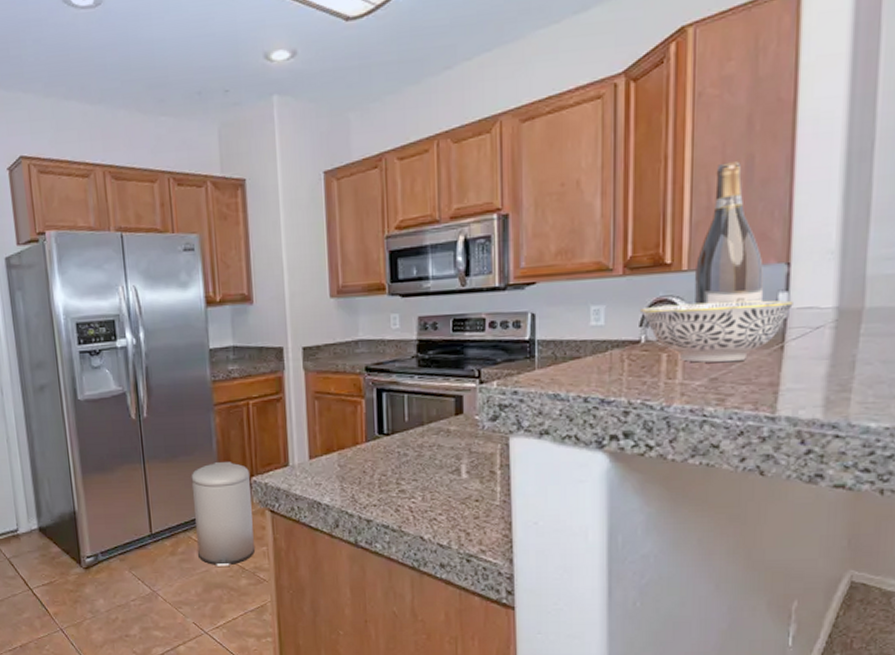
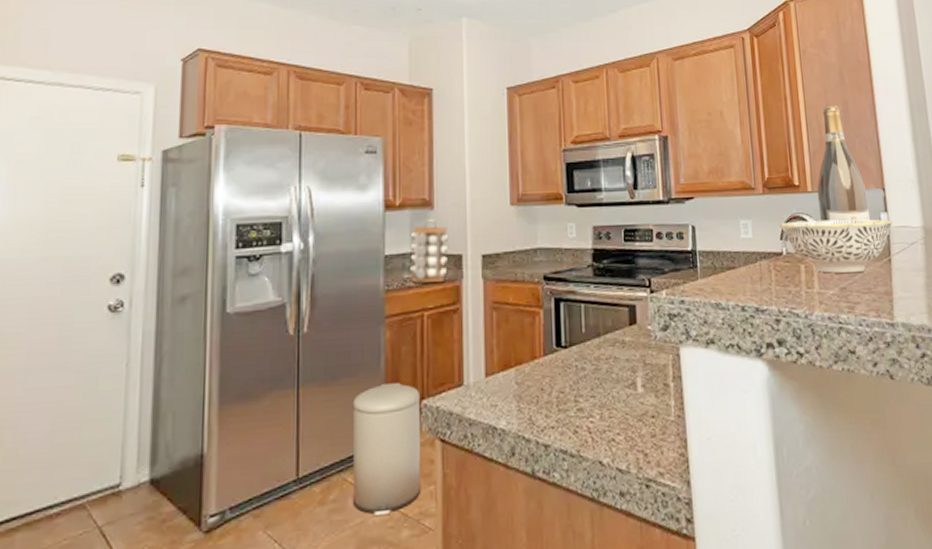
spice rack: none [233,314,269,375] -> present [410,220,449,284]

